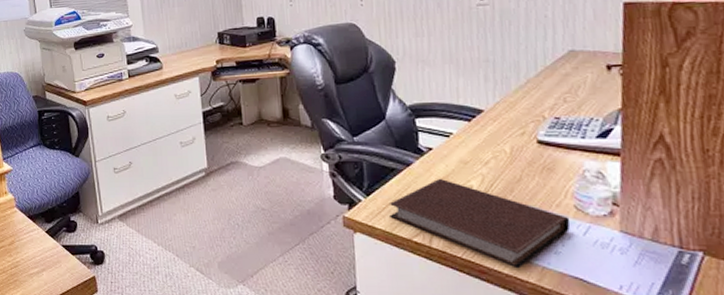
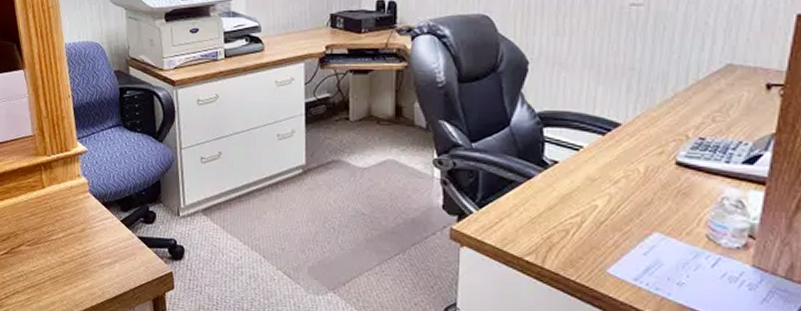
notebook: present [388,179,571,269] -> none [502,196,700,298]

